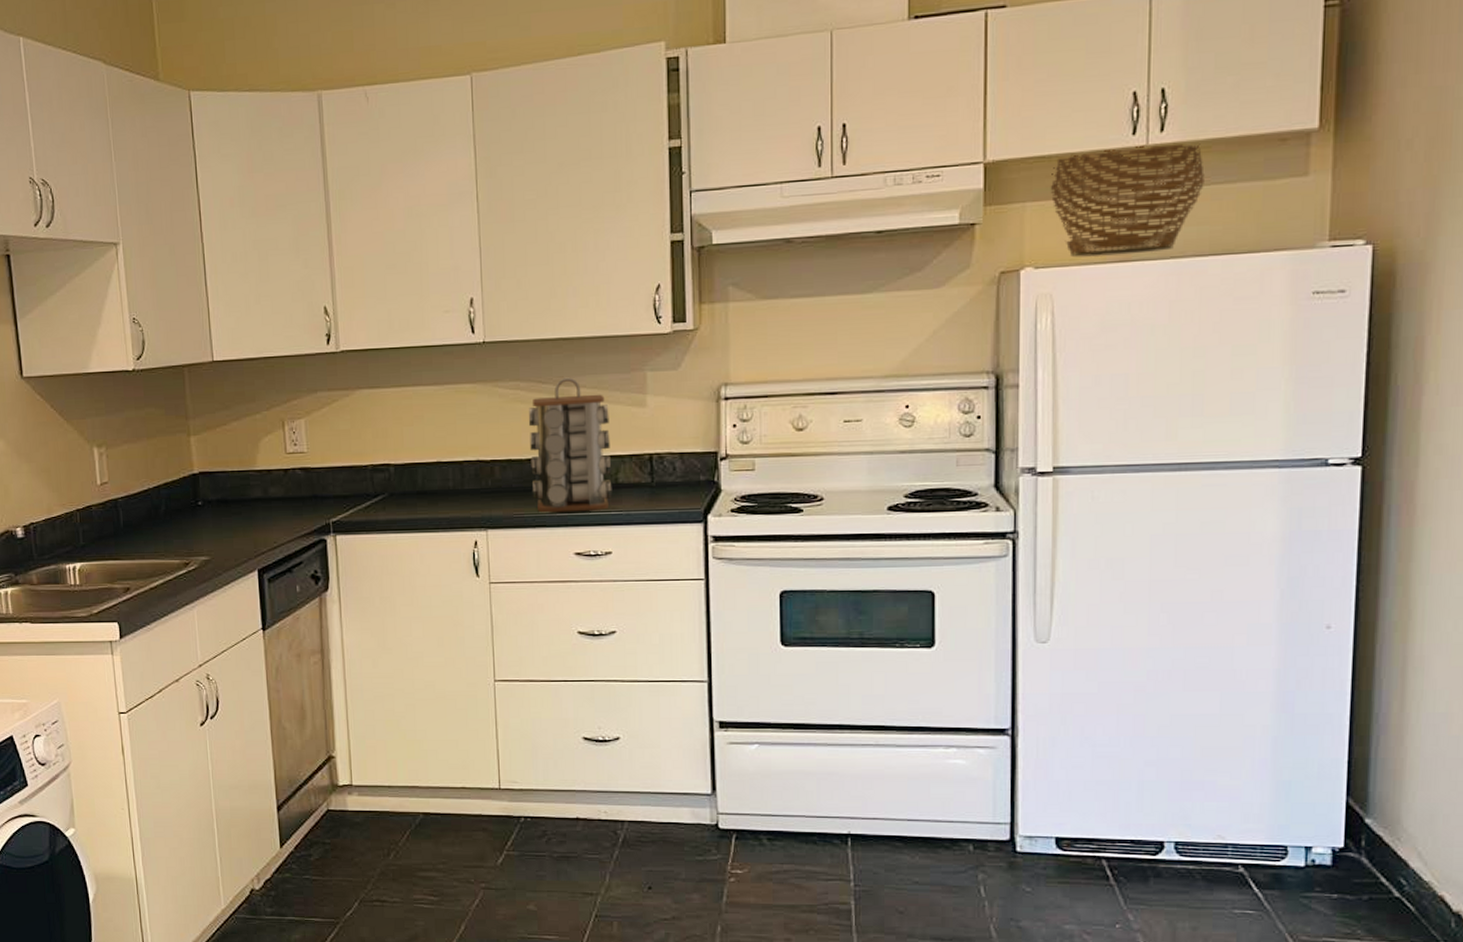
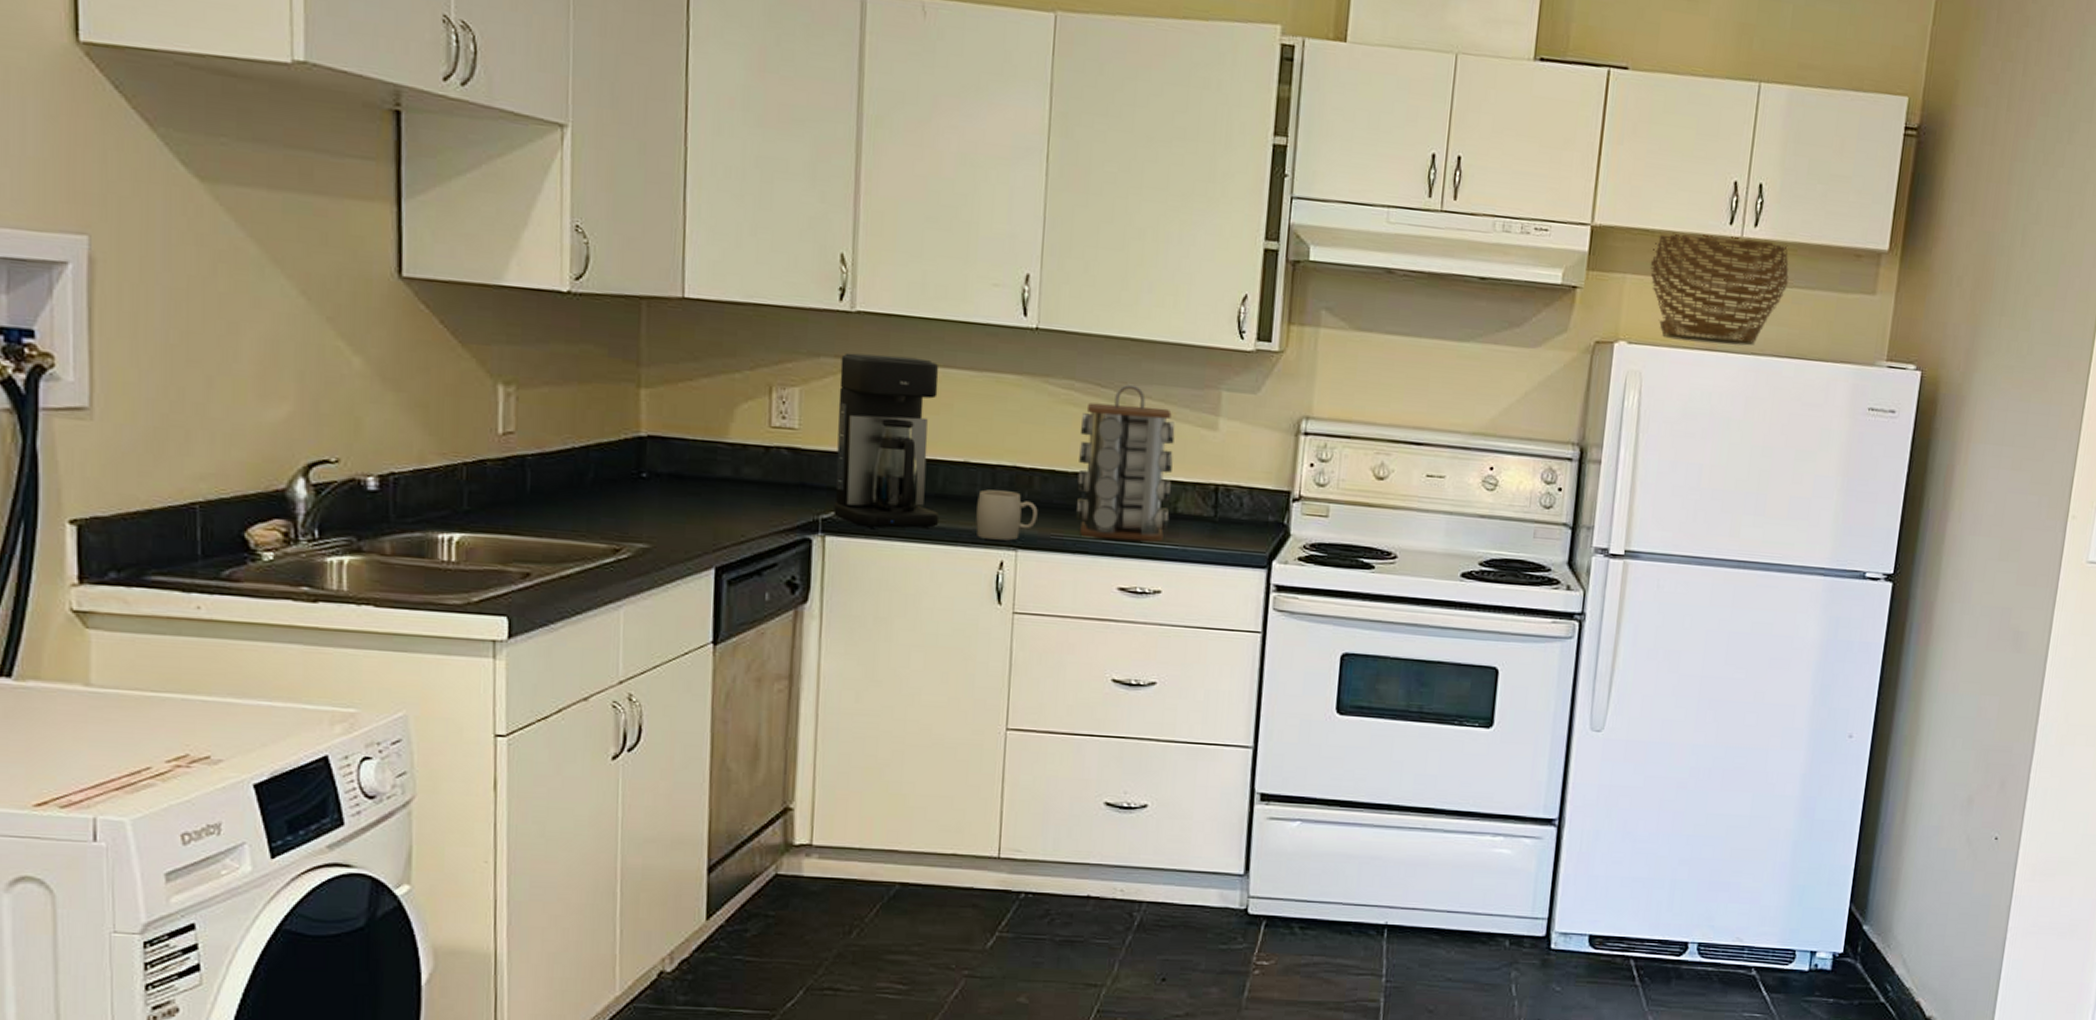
coffee maker: none [333,381,423,525] -> present [833,352,940,529]
mug: none [451,481,501,524] -> present [976,489,1038,541]

